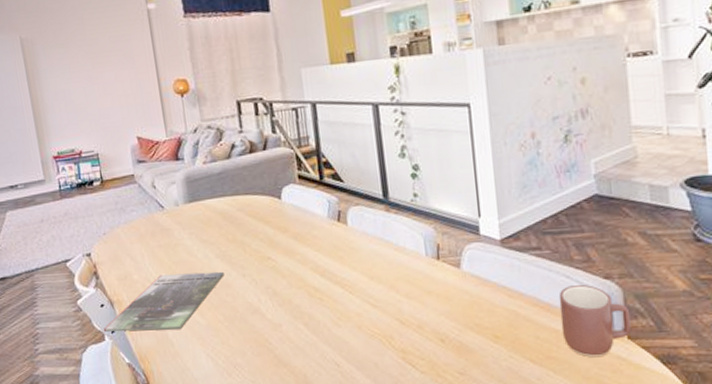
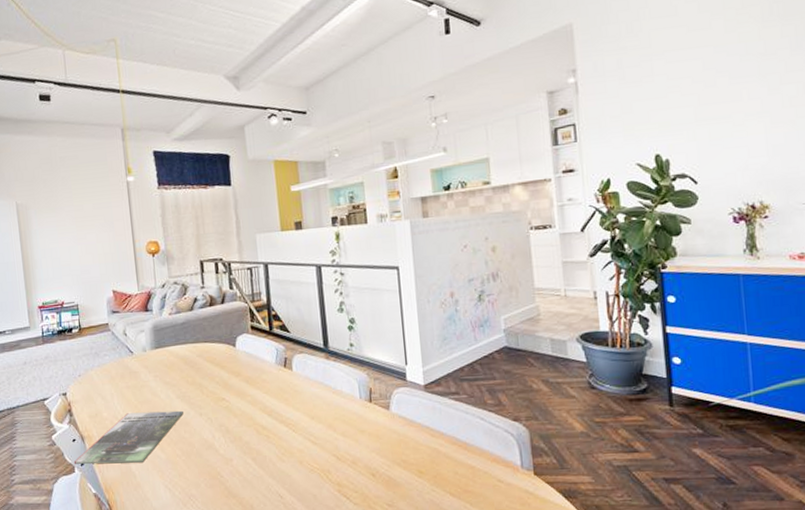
mug: present [558,285,632,358] -> none [474,426,537,492]

